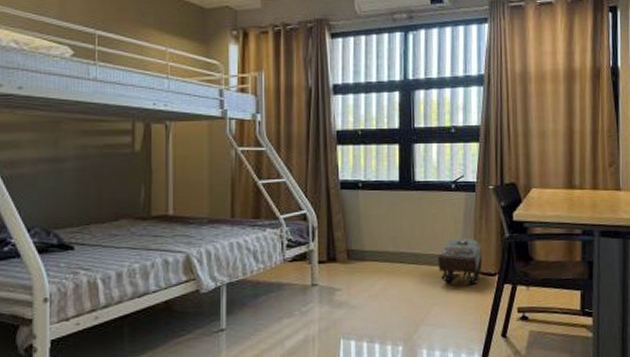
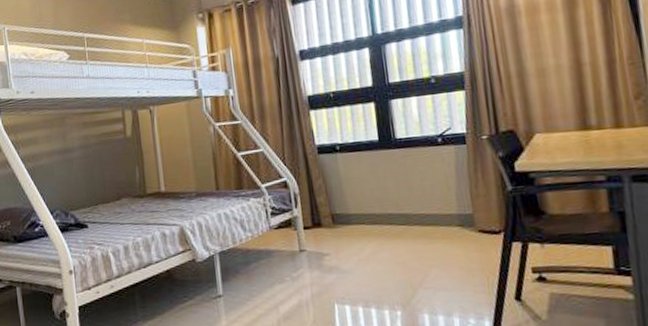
backpack: present [438,237,483,284] -> none [430,193,484,244]

